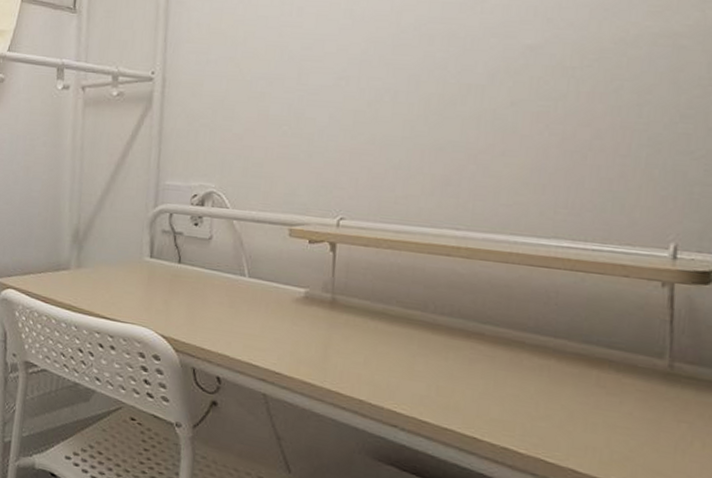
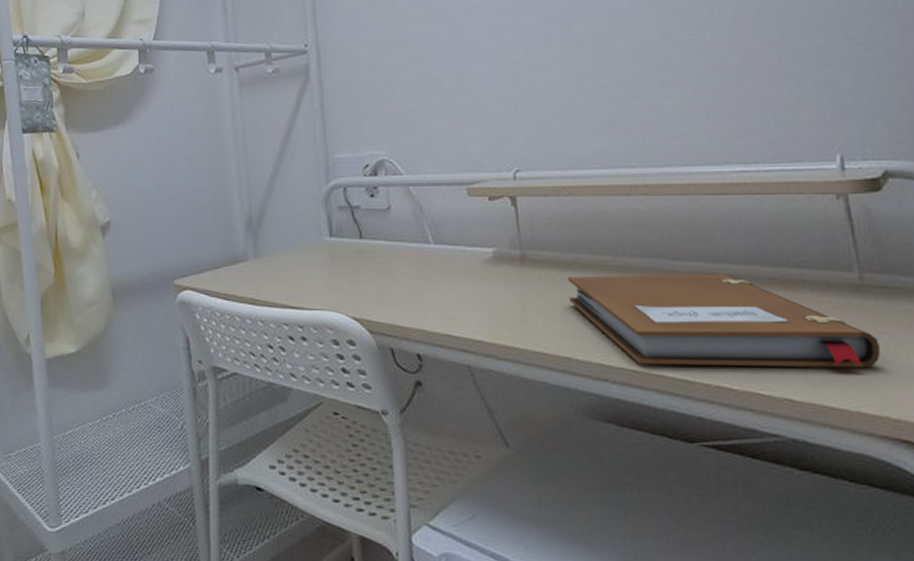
notebook: none [371,325,676,452] -> present [567,274,880,368]

